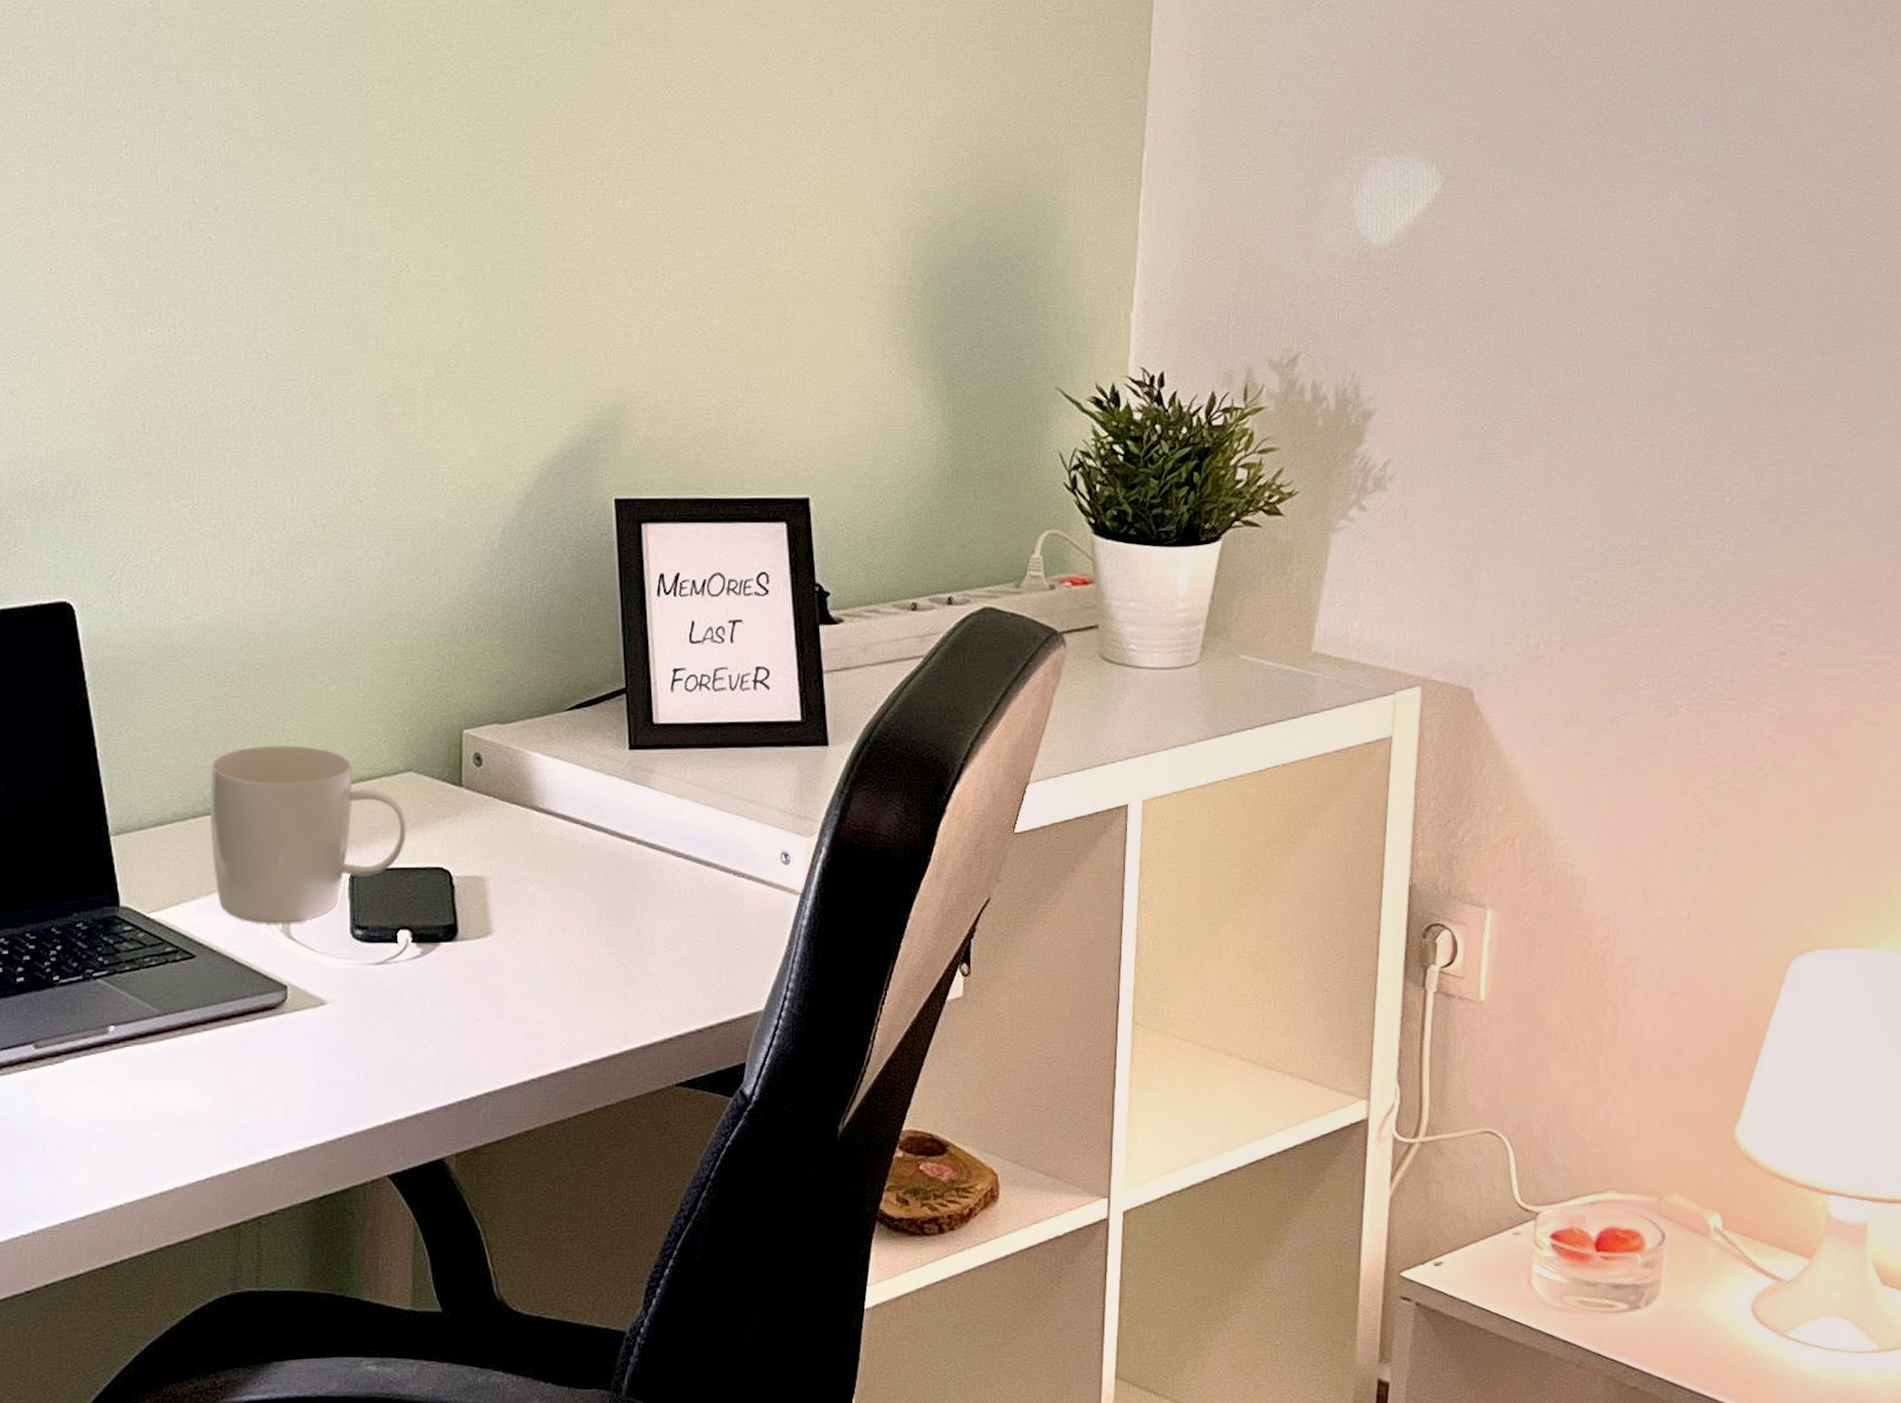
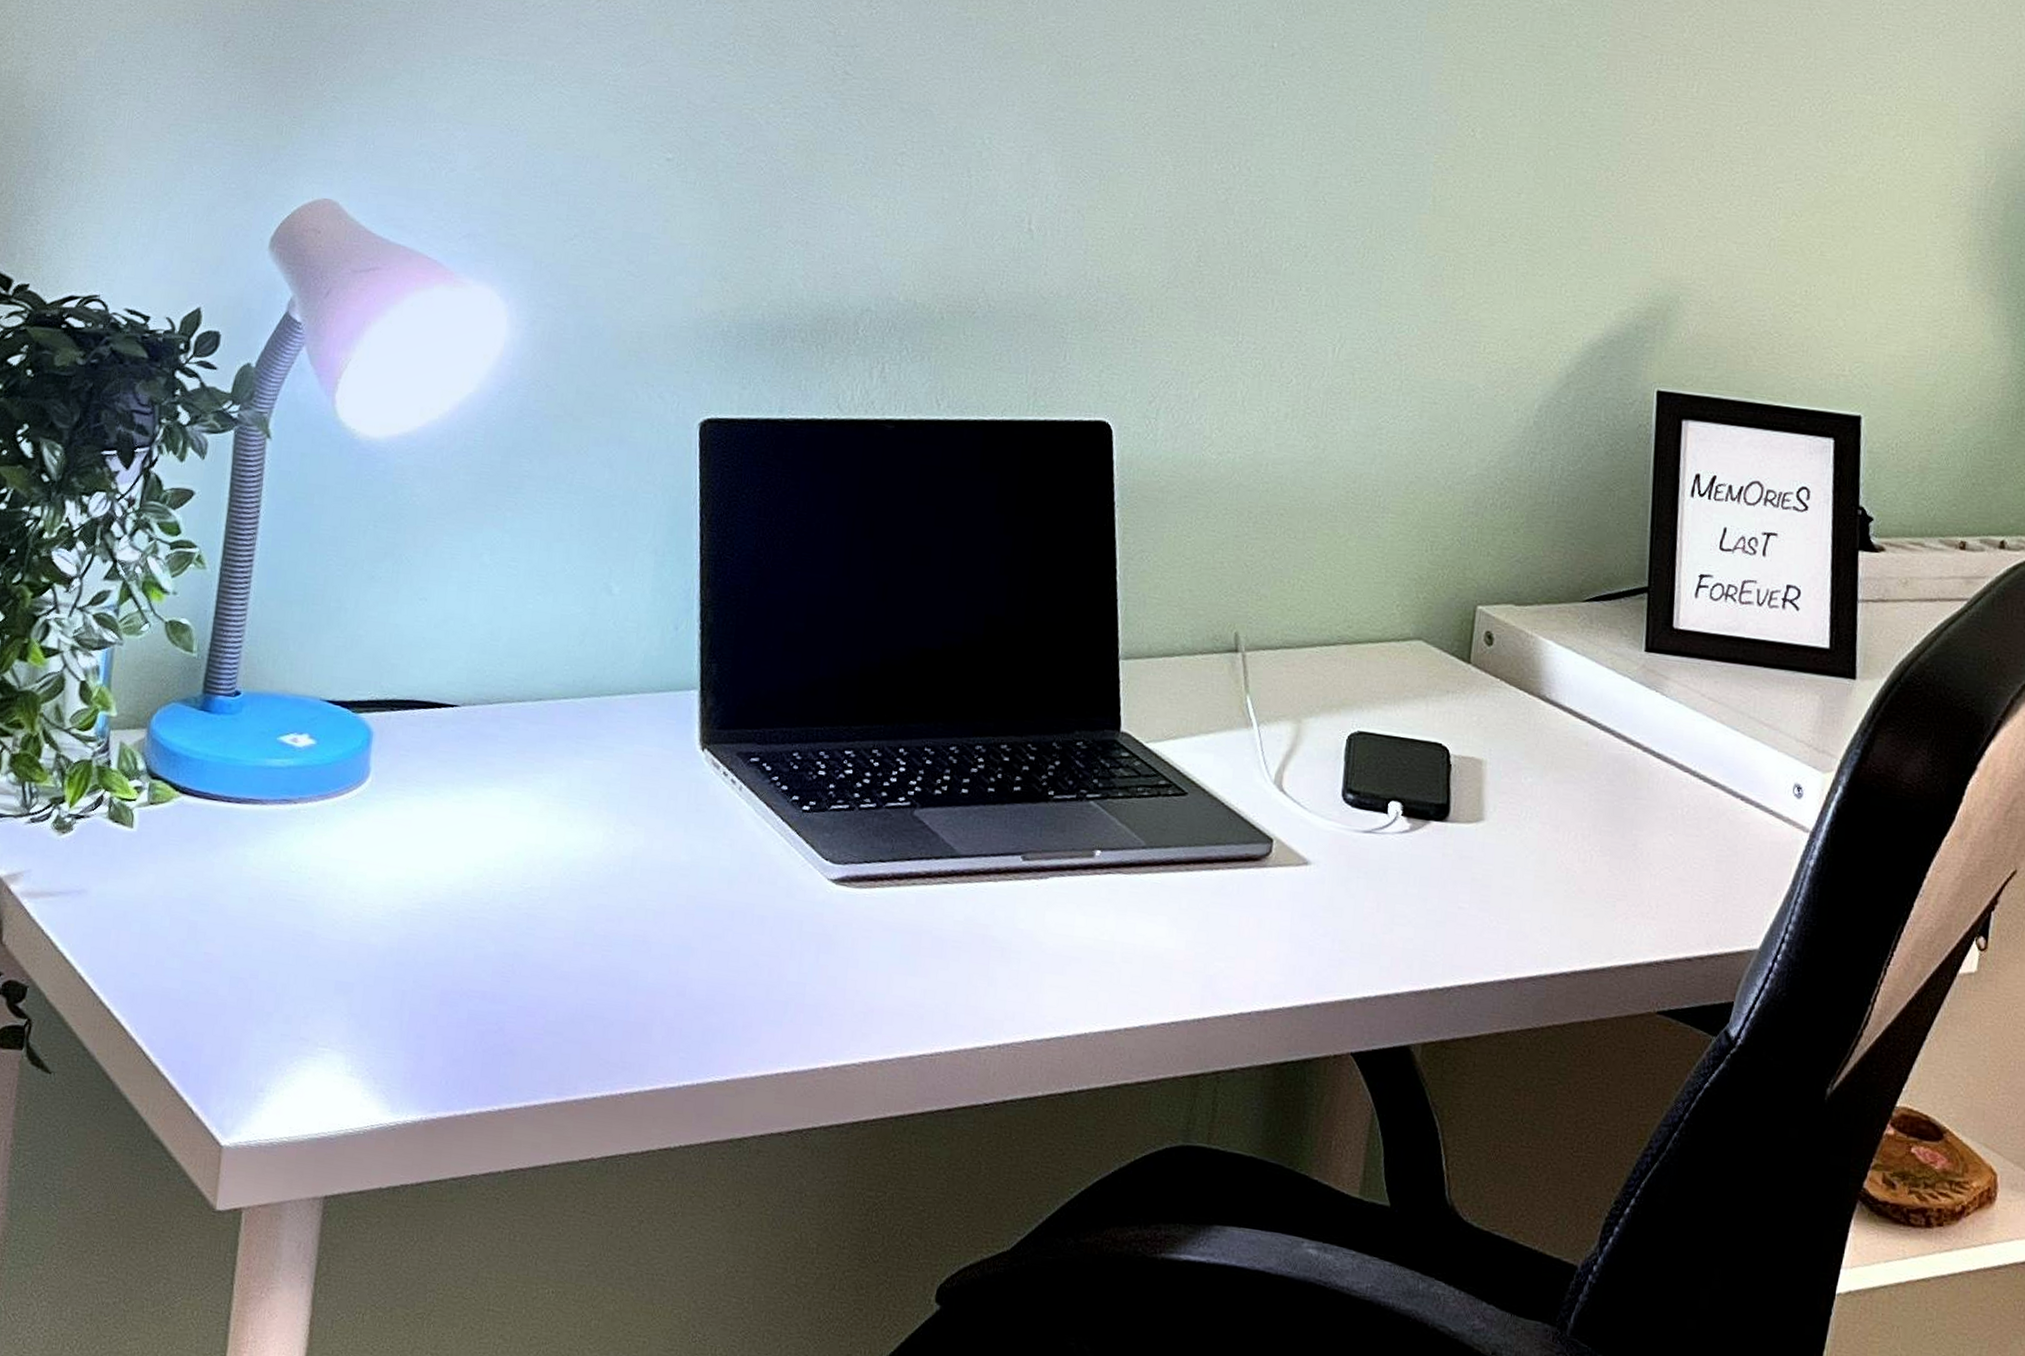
mug: present [209,745,407,924] -> none [1215,591,1410,777]

